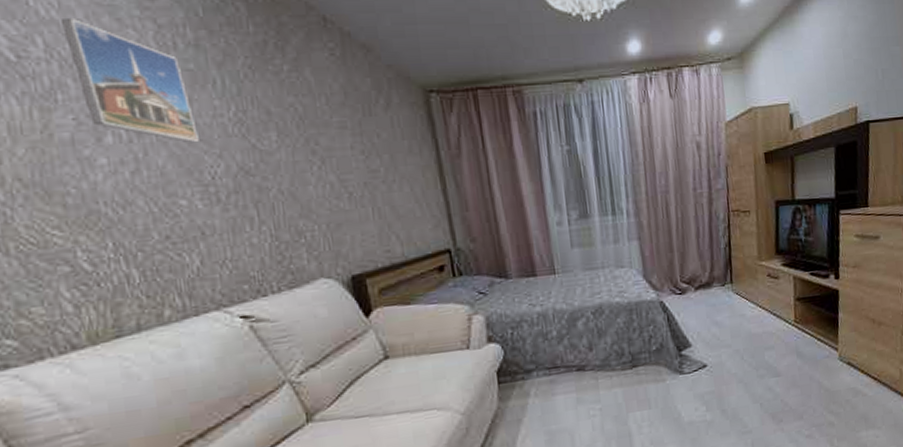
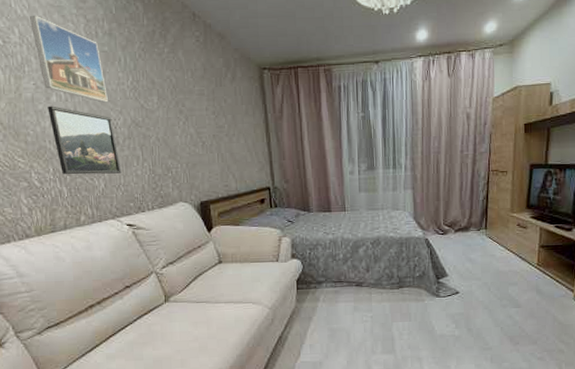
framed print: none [99,150,227,250] -> present [47,106,121,175]

